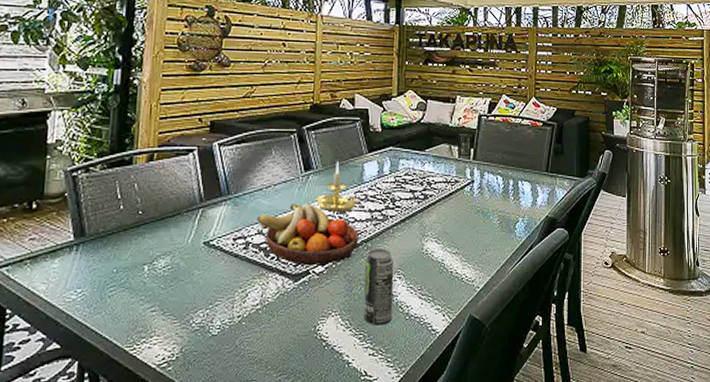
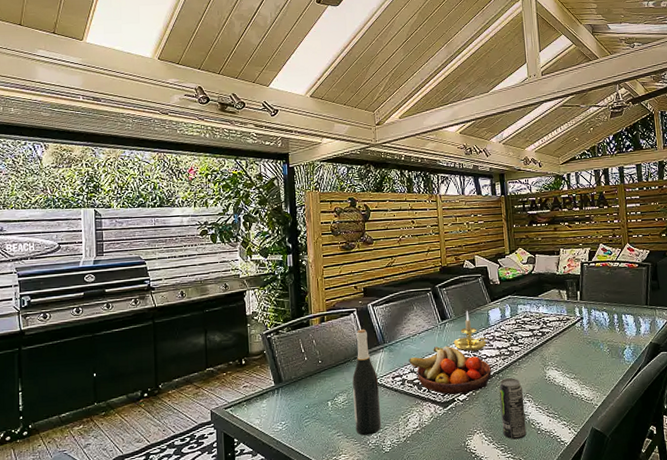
wine bottle: none [176,174,215,312] -> present [352,329,382,436]

